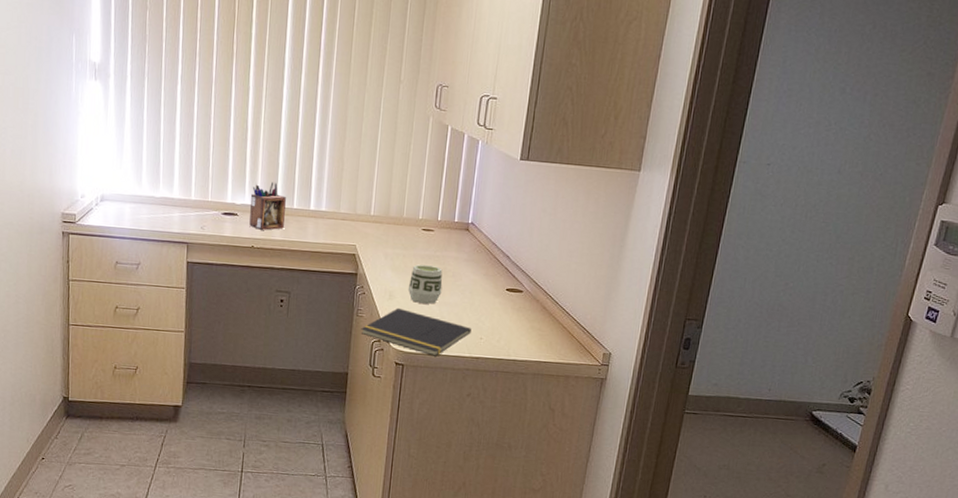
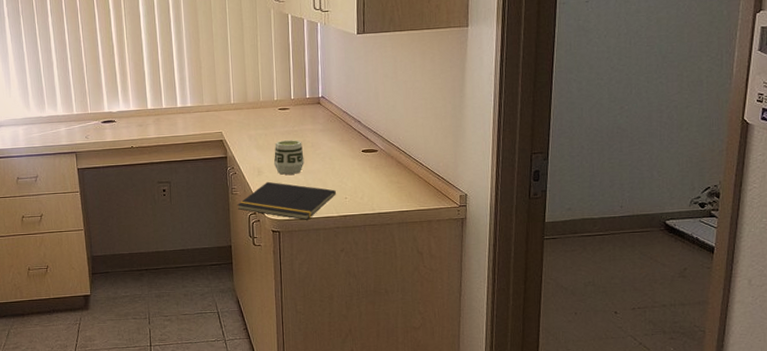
desk organizer: present [249,182,286,230] -> none [124,88,157,131]

